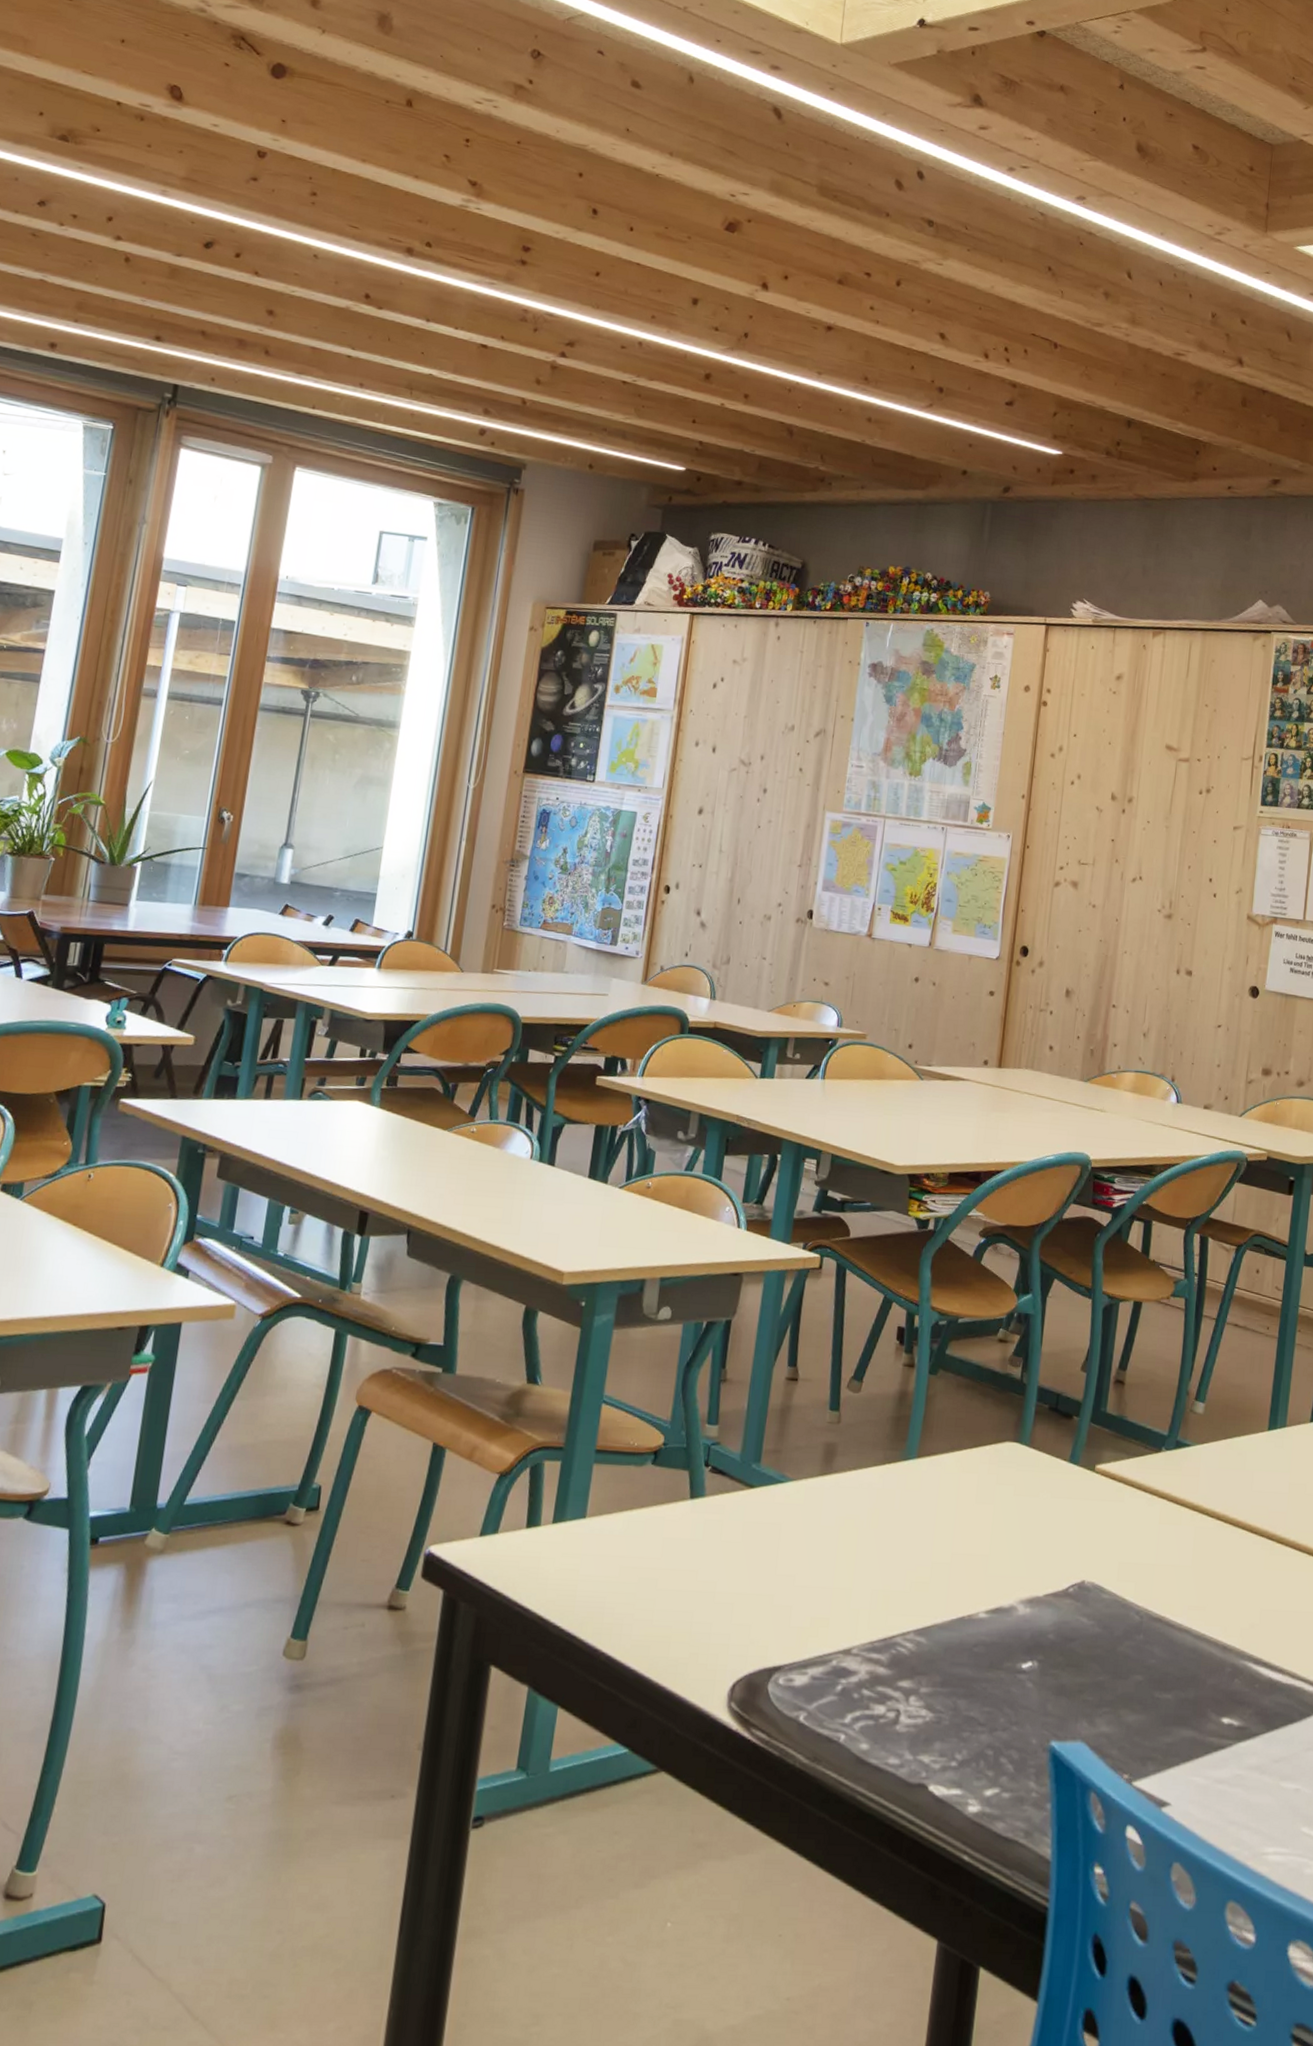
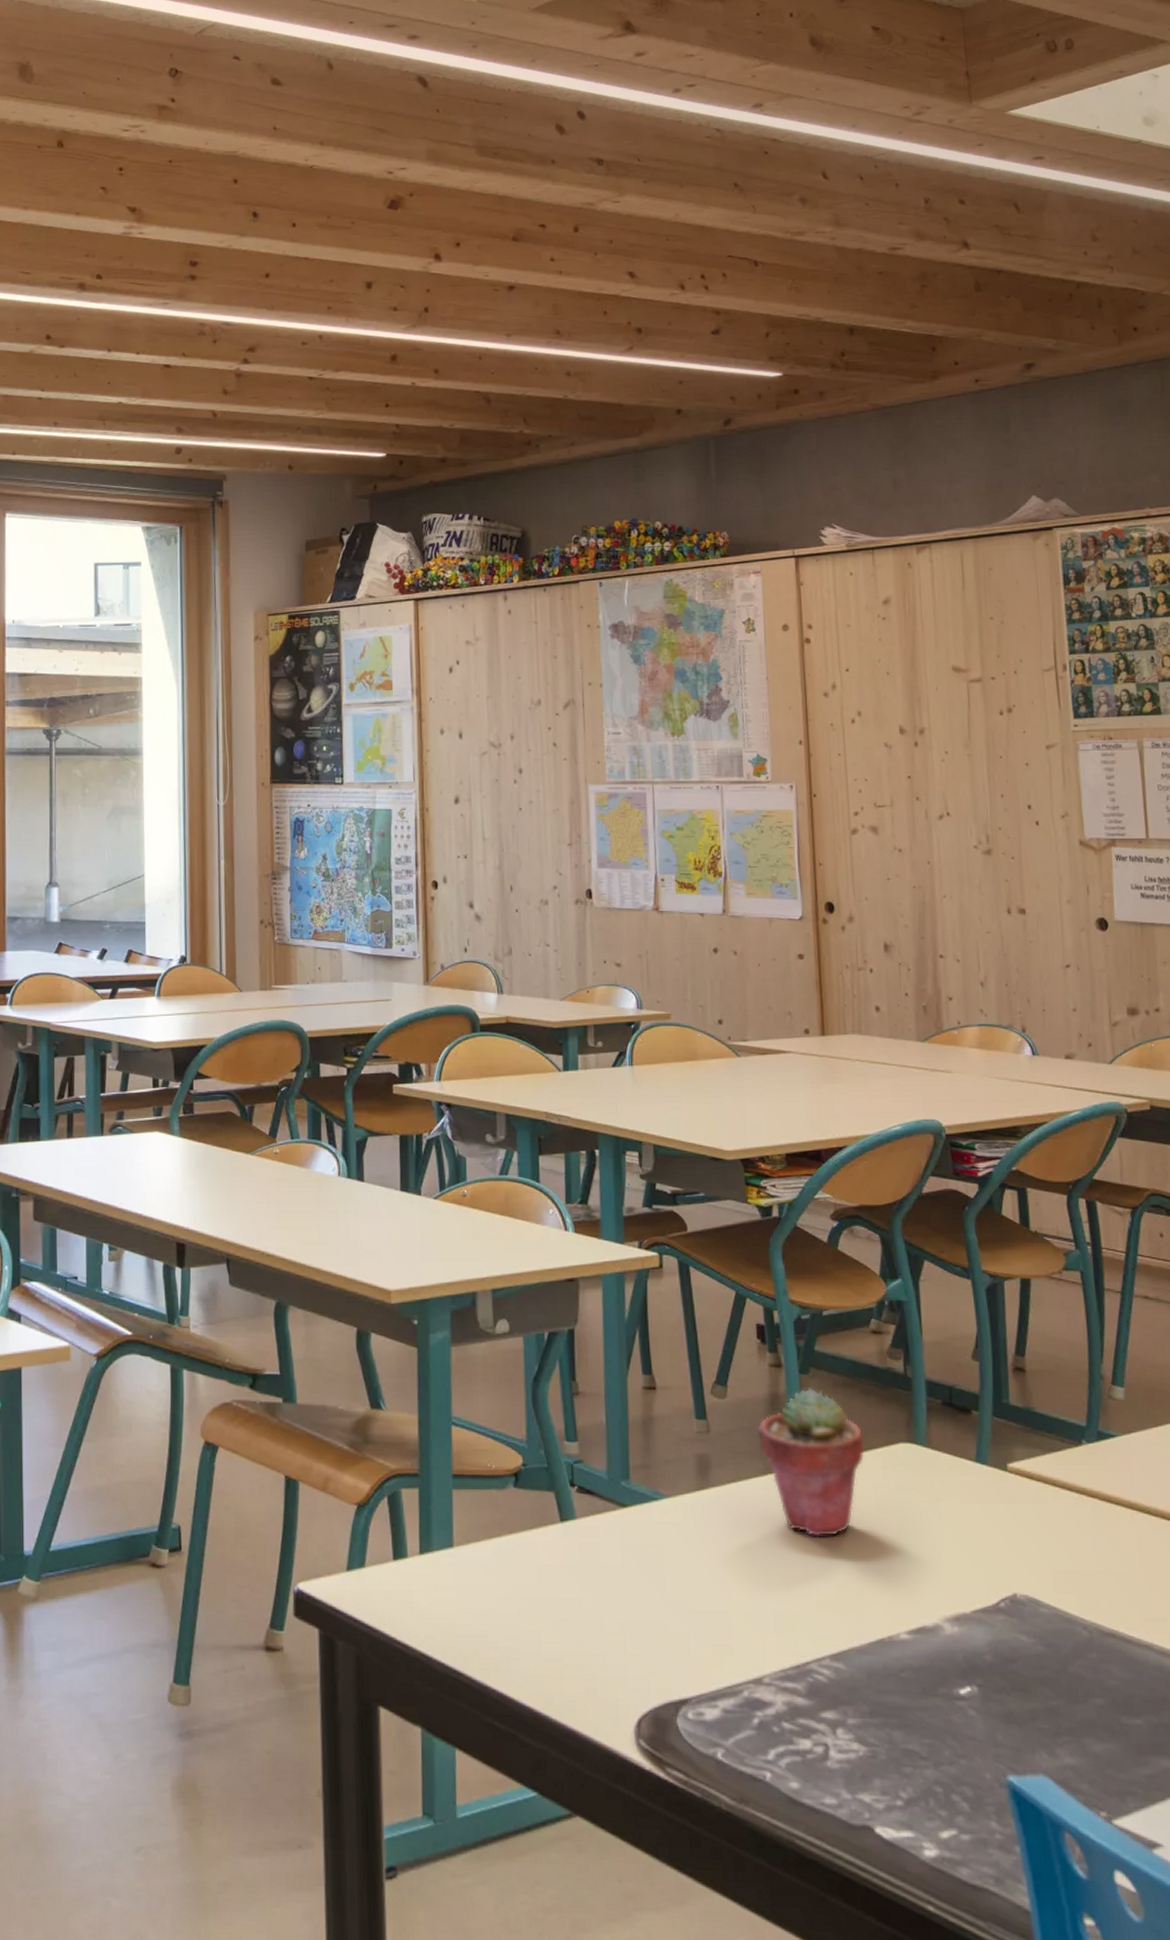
potted succulent: none [883,1387,976,1523] -> present [757,1388,865,1537]

